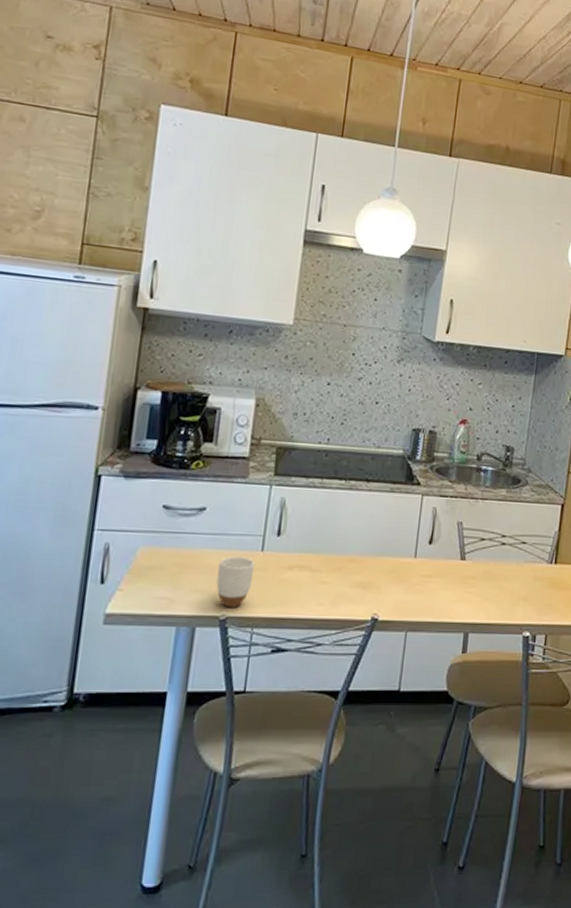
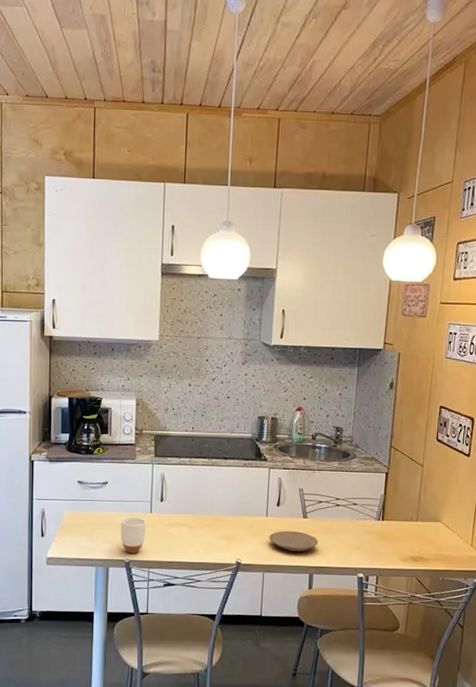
plate: none [416,576,478,604] -> present [269,531,318,552]

